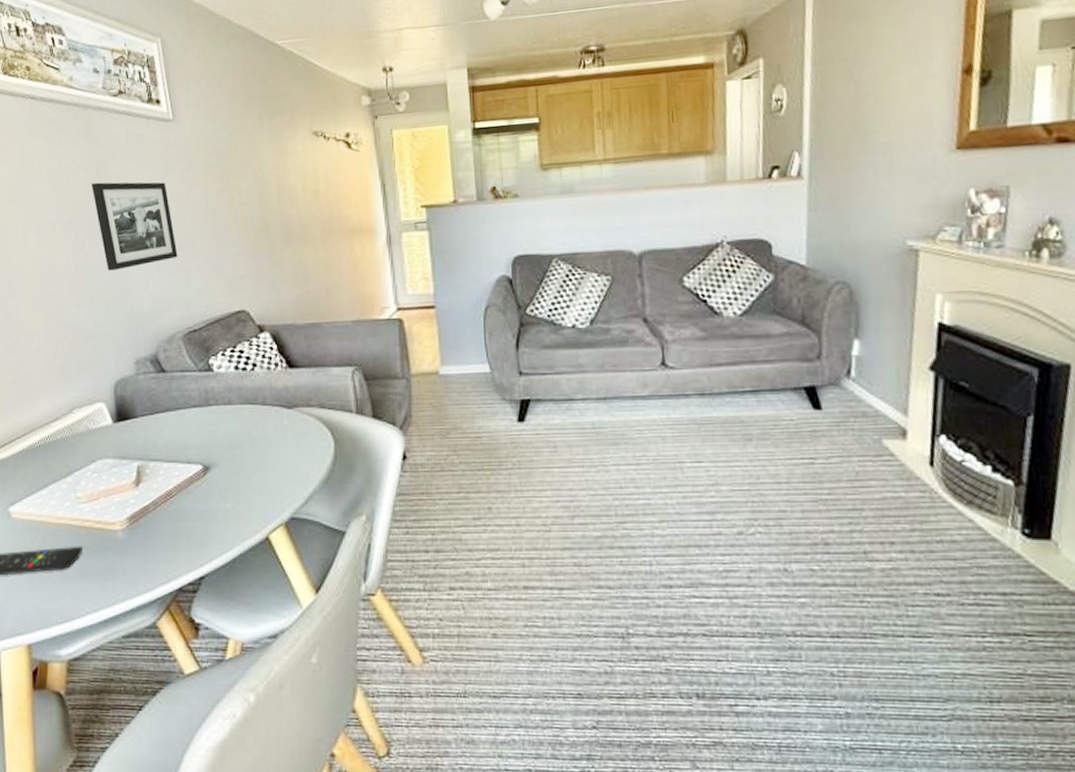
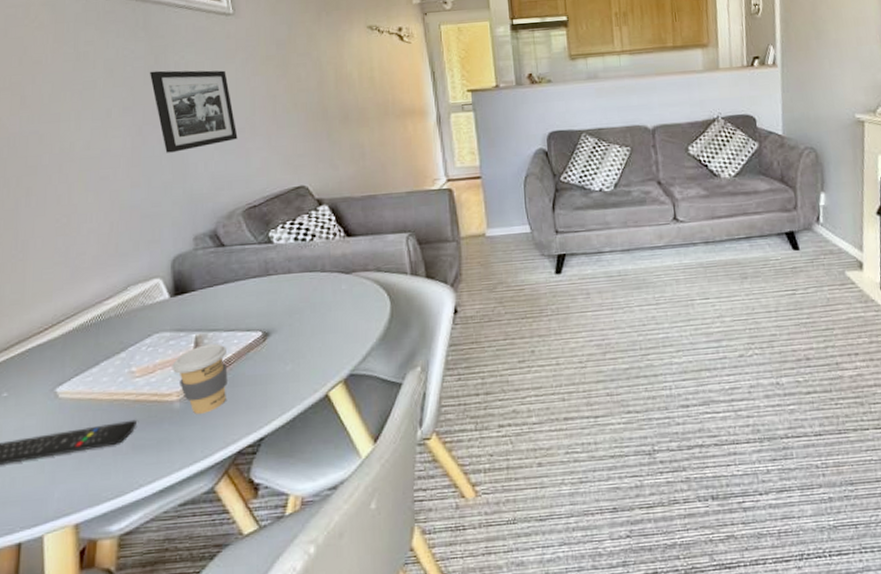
coffee cup: none [115,475,169,546] -> present [172,344,228,414]

